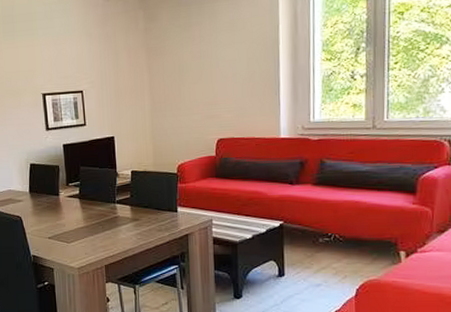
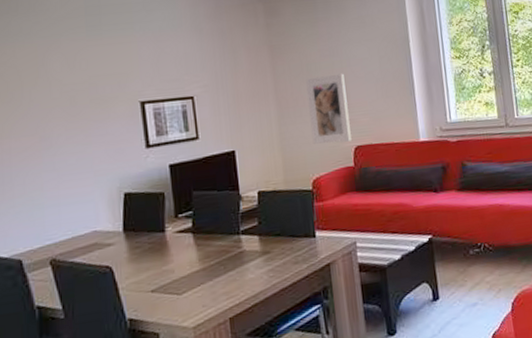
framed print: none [177,73,215,135] -> present [306,73,351,144]

